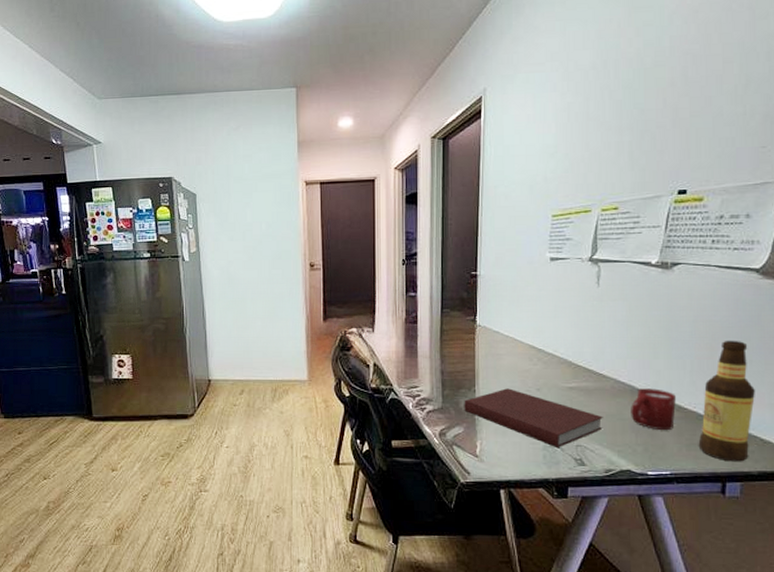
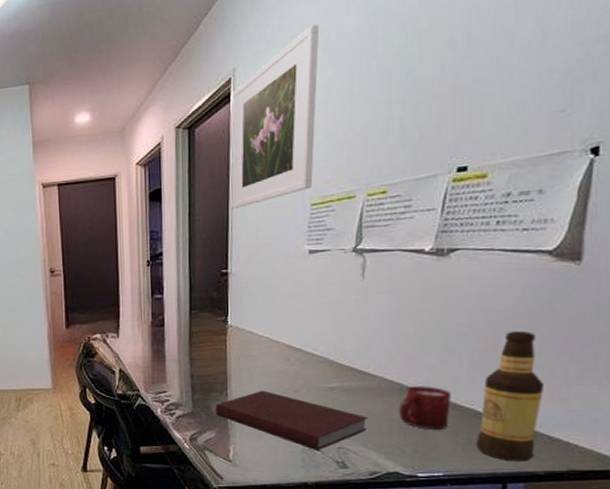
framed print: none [481,55,560,215] -> present [231,24,320,208]

